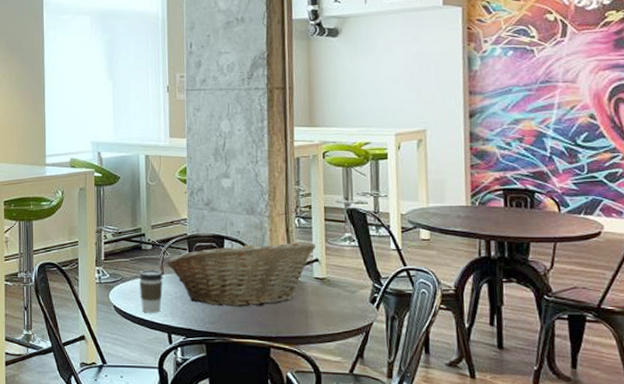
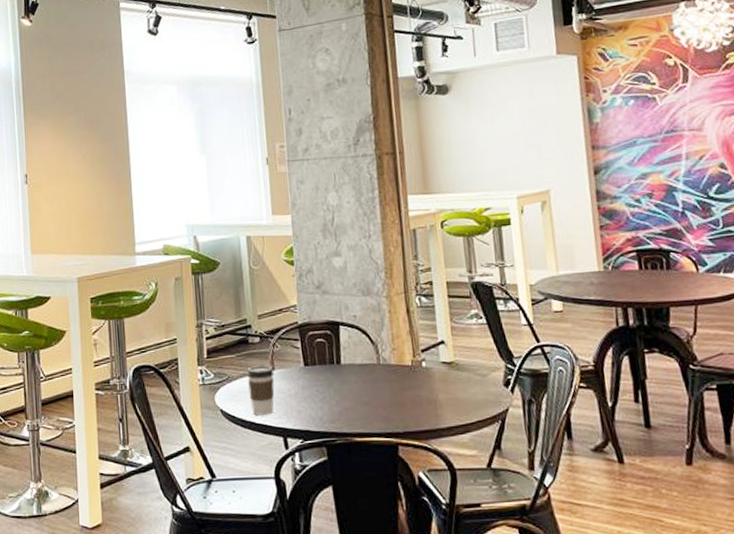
fruit basket: present [166,239,316,307] -> none [276,322,441,402]

